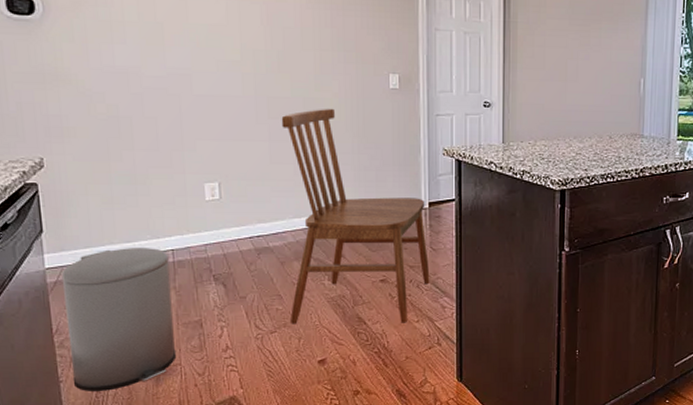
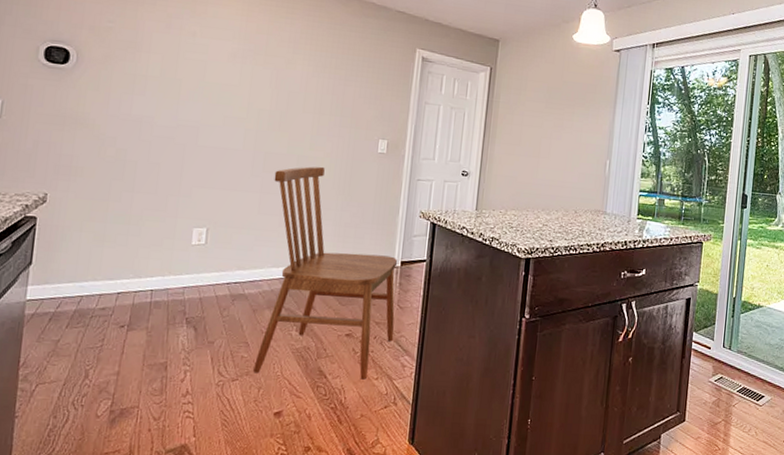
pedal bin: present [61,248,177,391] -> none [28,285,147,430]

